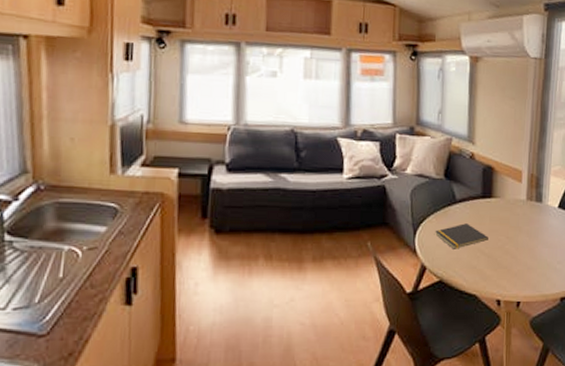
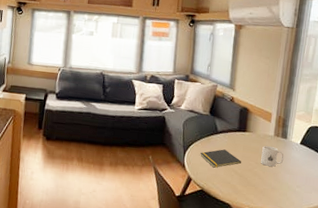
mug: none [512,213,540,240] -> present [261,145,284,167]

